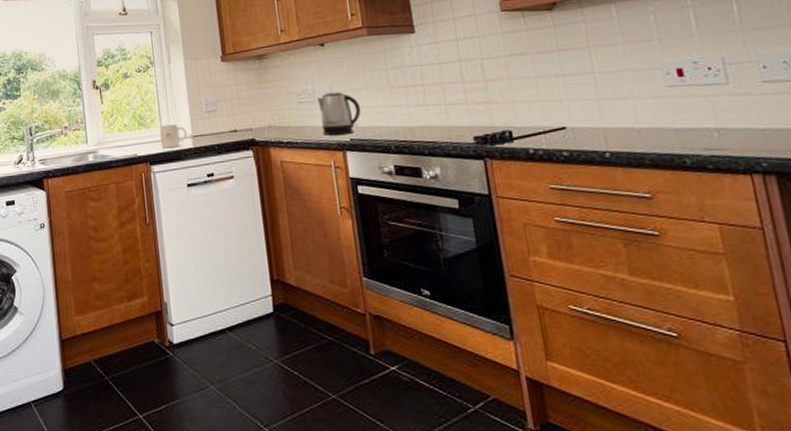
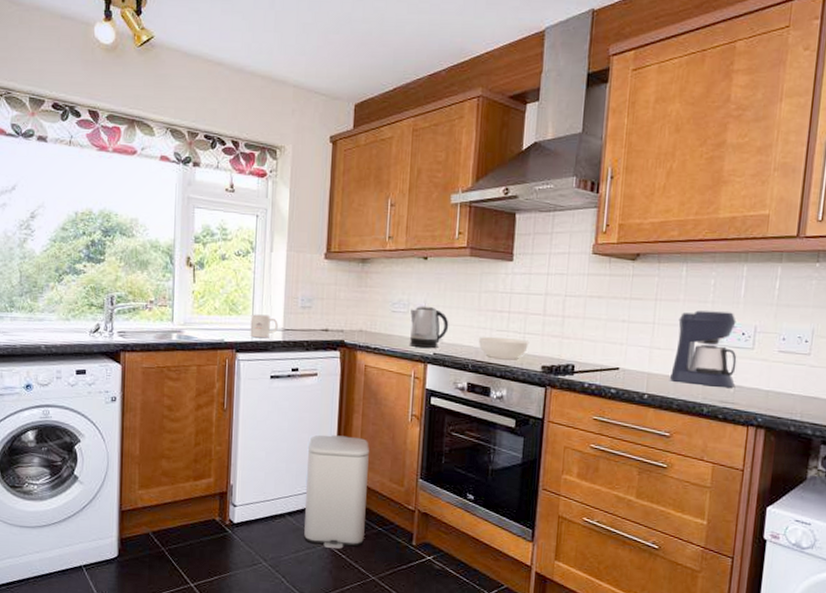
pedal bin: none [236,238,315,366] -> present [304,435,369,550]
bowl: none [395,111,454,137] -> present [478,337,530,360]
coffee maker: none [622,47,718,135] -> present [670,310,737,388]

